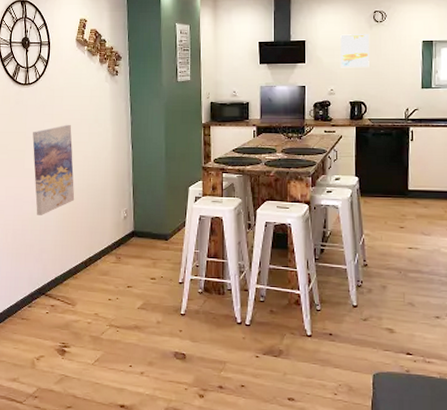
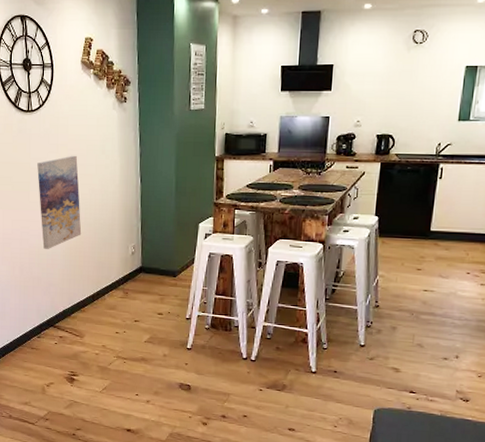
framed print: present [340,34,370,68] -> none [370,57,407,97]

